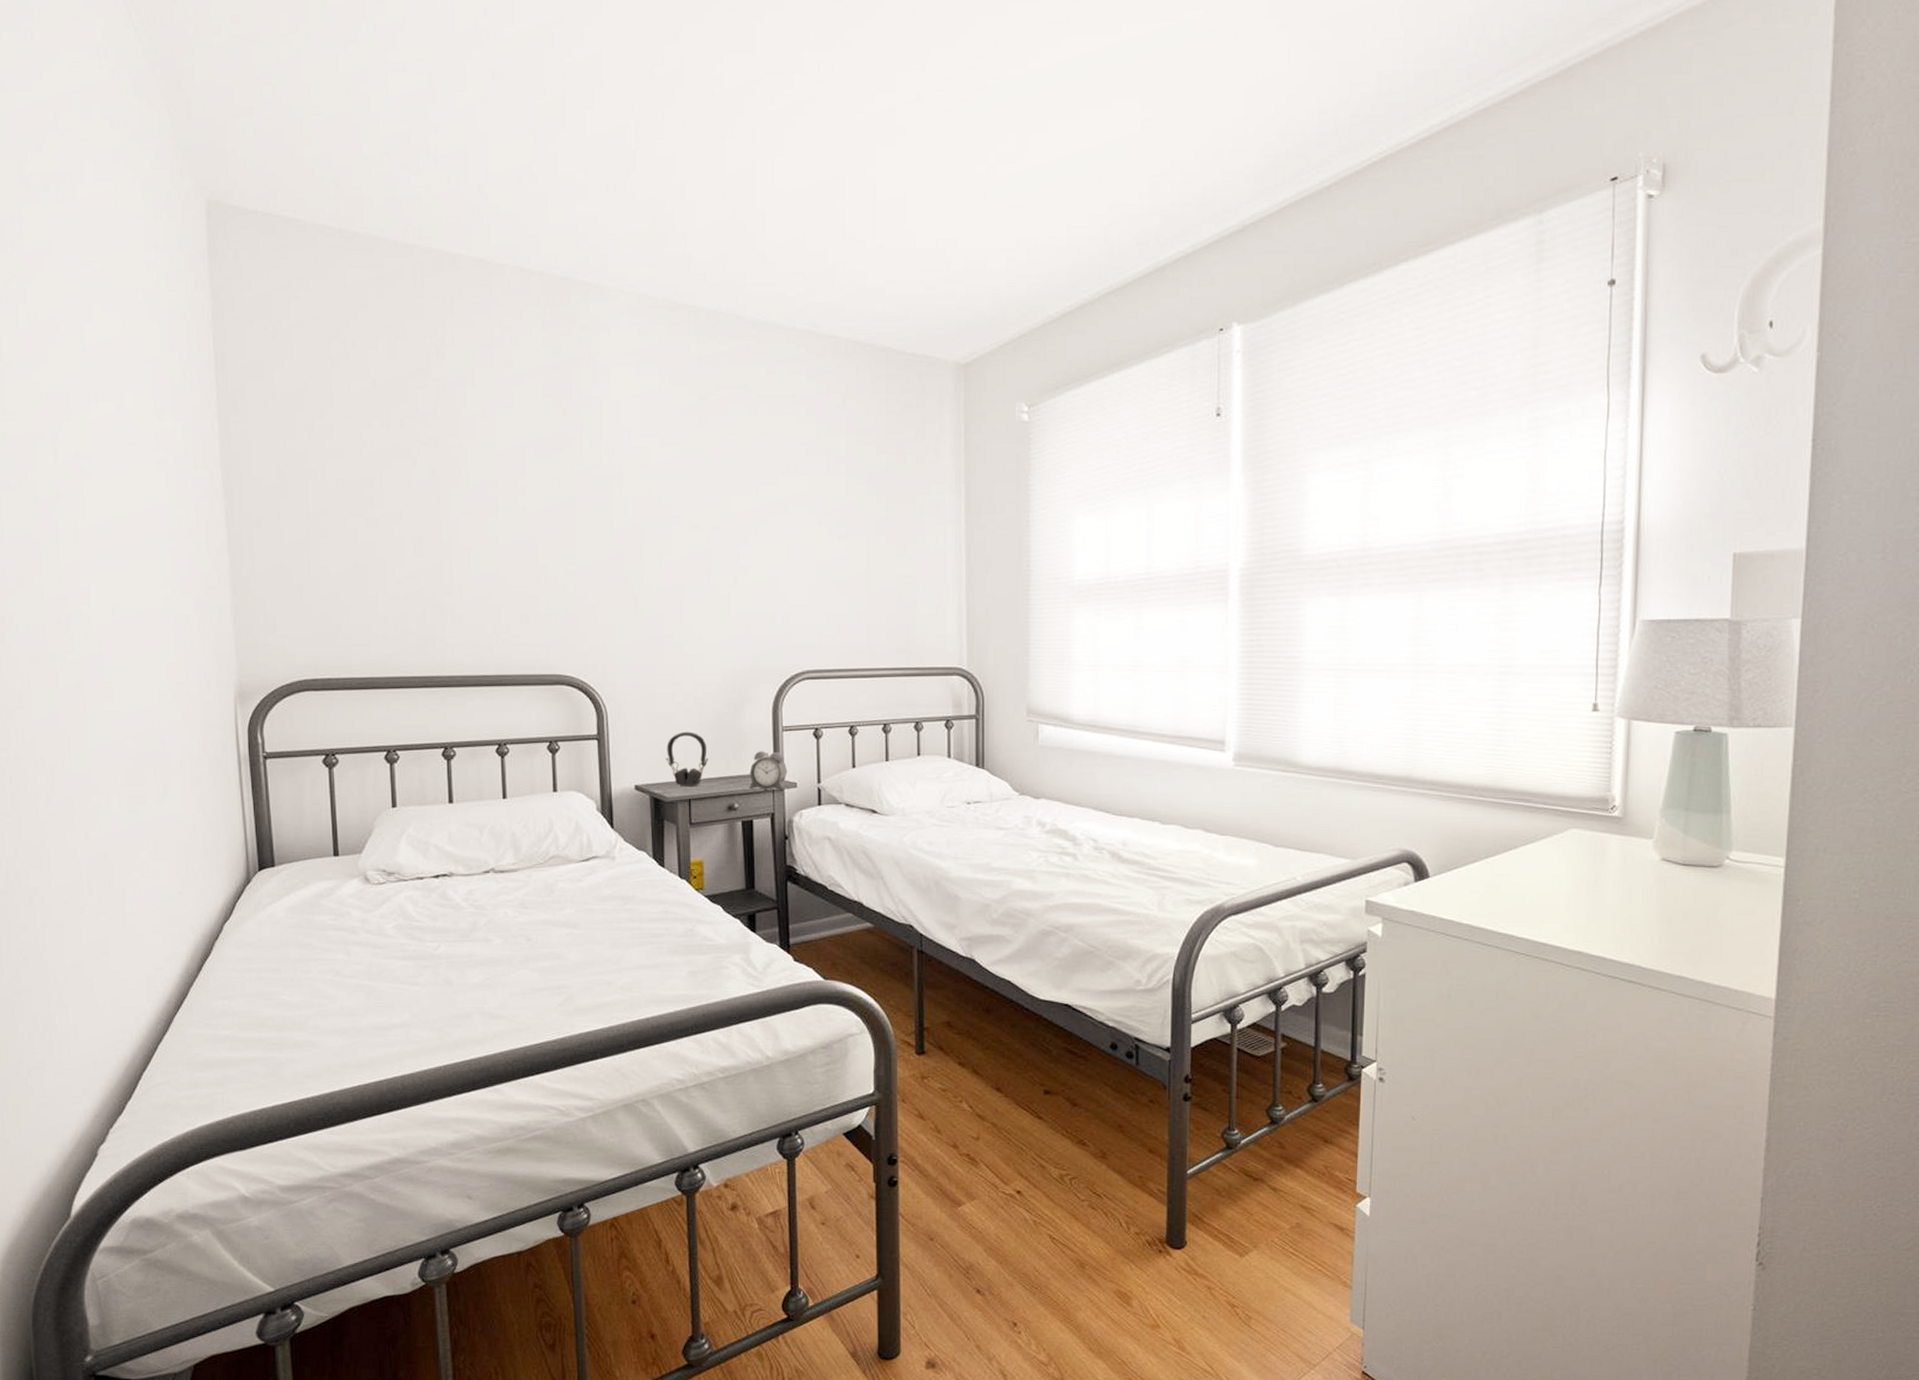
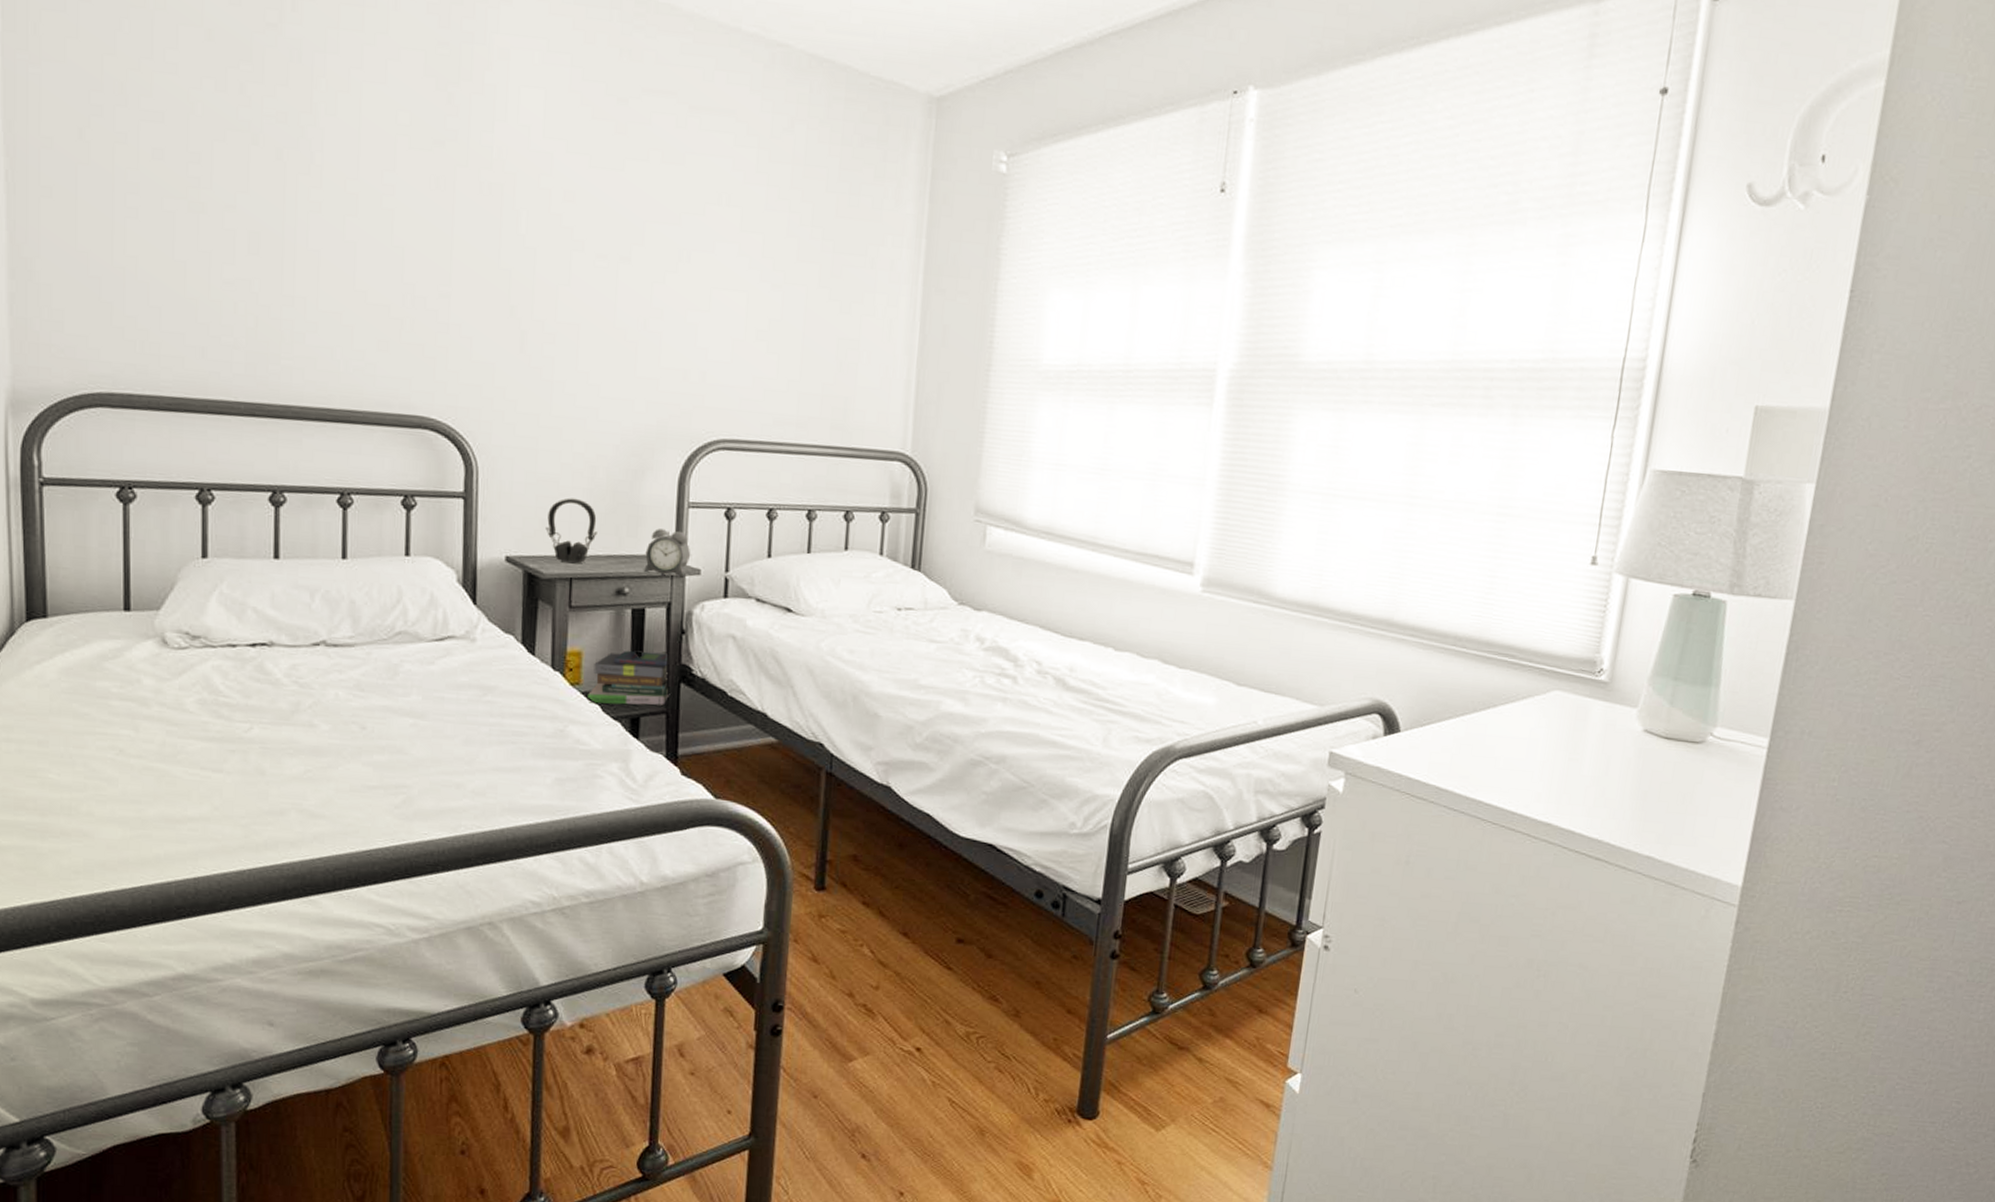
books: none [711,857,780,905] -> present [588,651,670,706]

